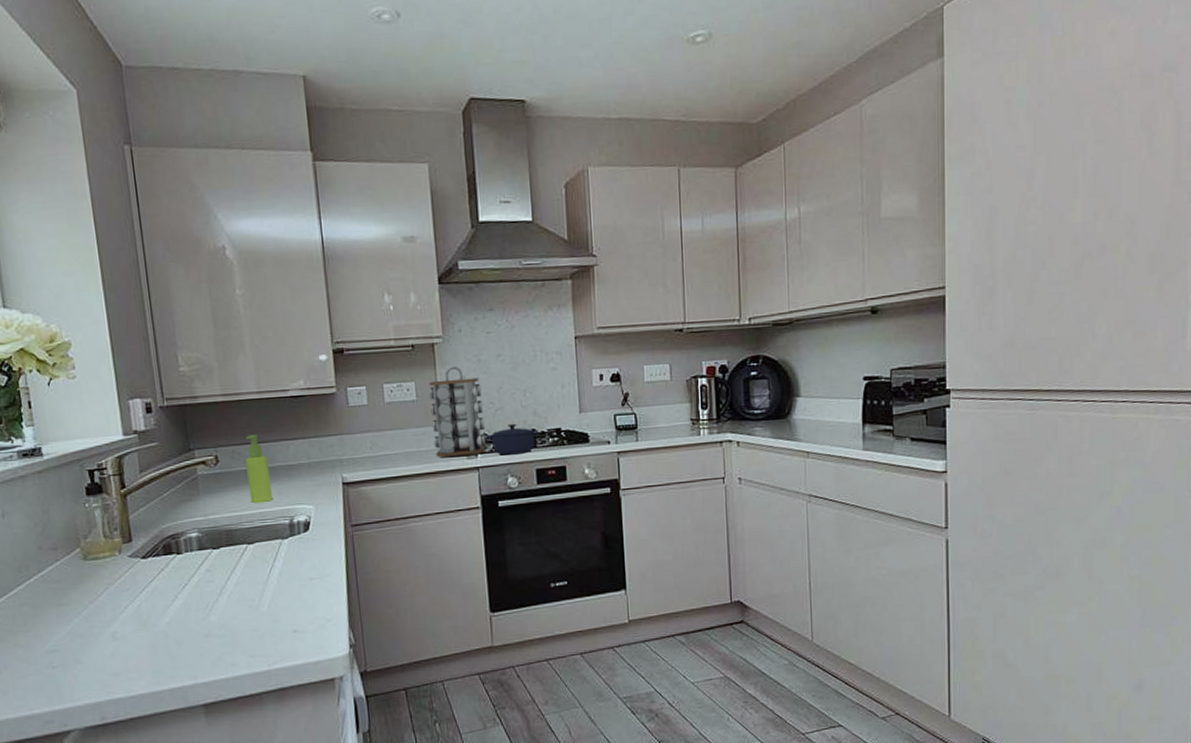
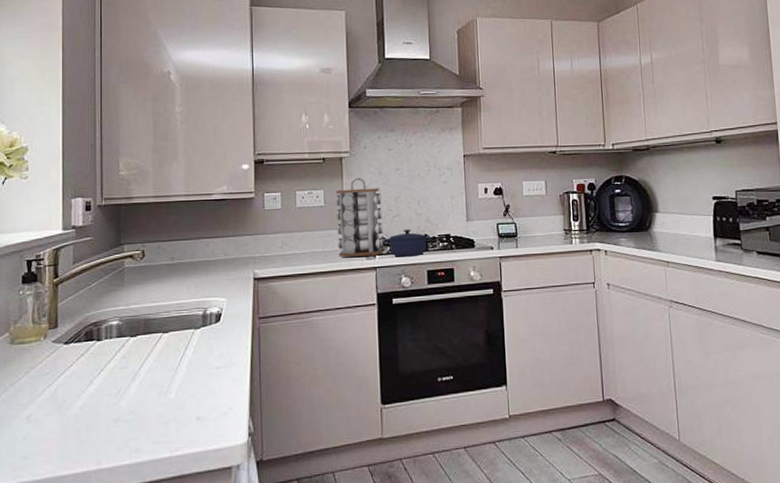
soap dispenser: present [245,434,273,504] -> none [168,232,190,295]

